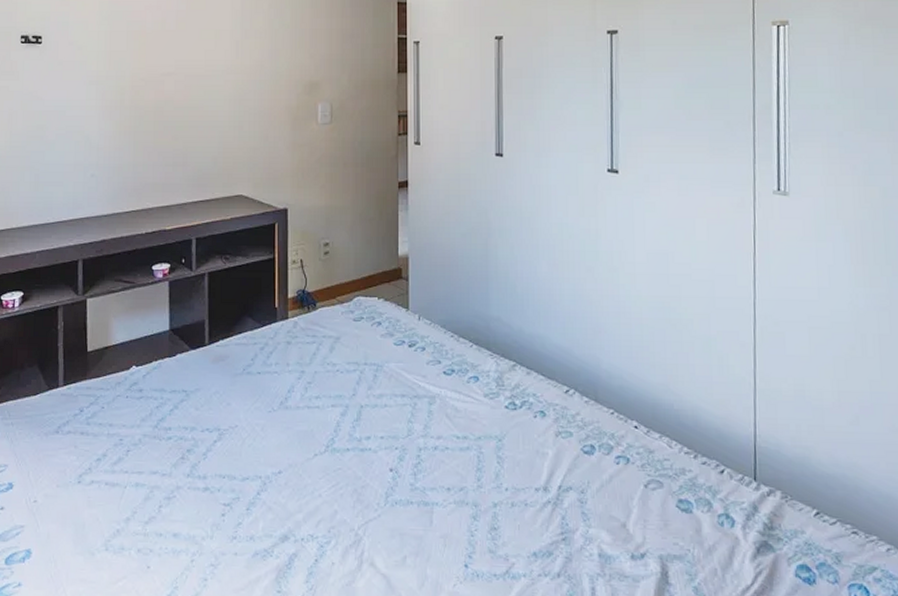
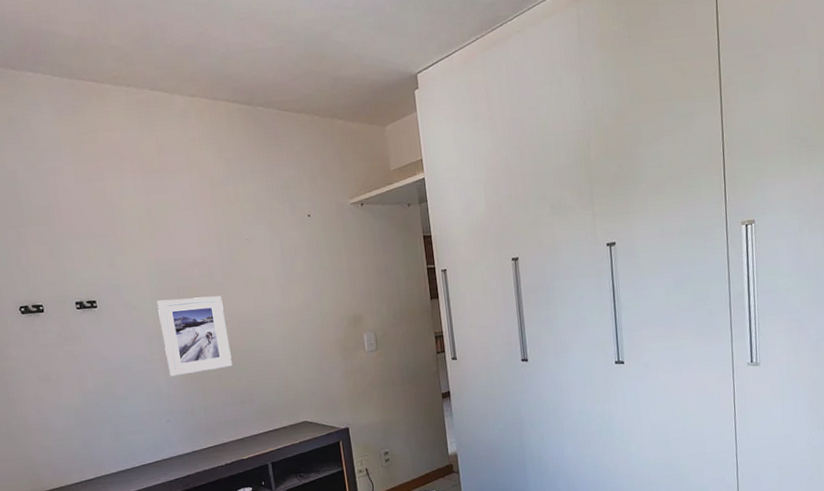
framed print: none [102,43,172,127] -> present [157,296,233,377]

